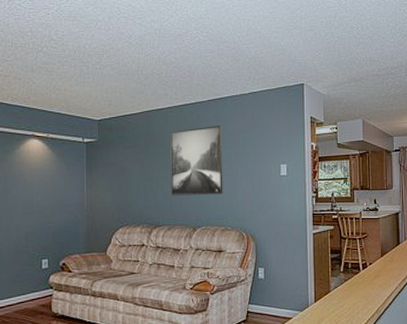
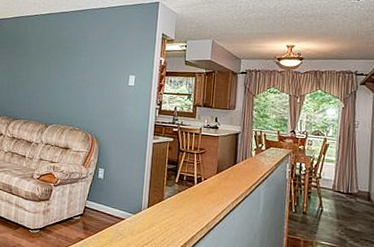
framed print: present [170,126,223,195] -> none [30,34,80,97]

